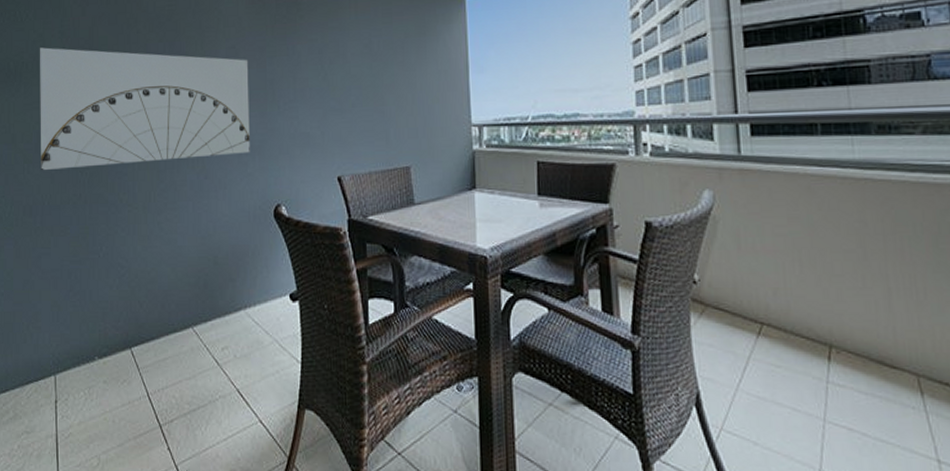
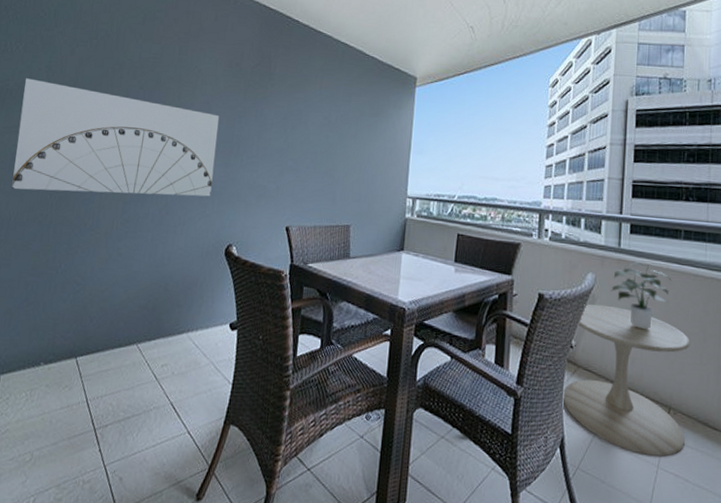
side table: none [691,227,856,407] -> present [563,303,691,457]
potted plant: none [735,170,813,251] -> present [611,262,672,329]

